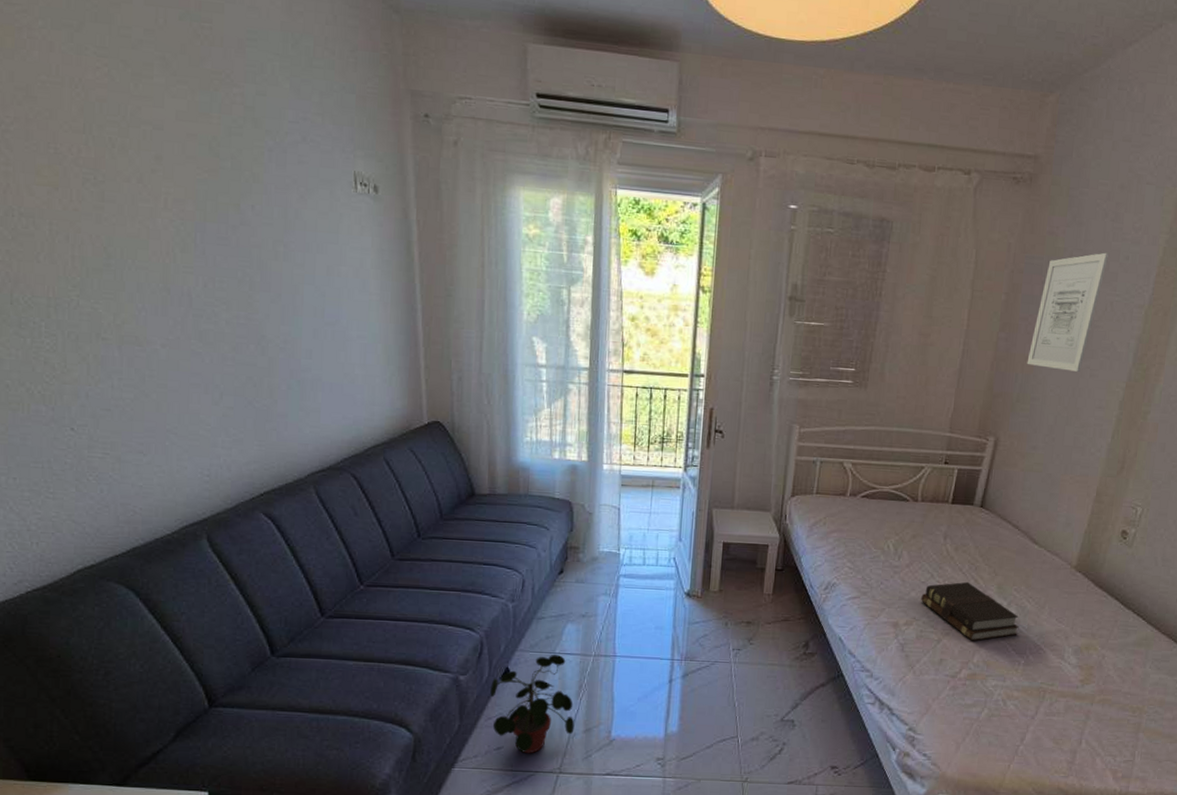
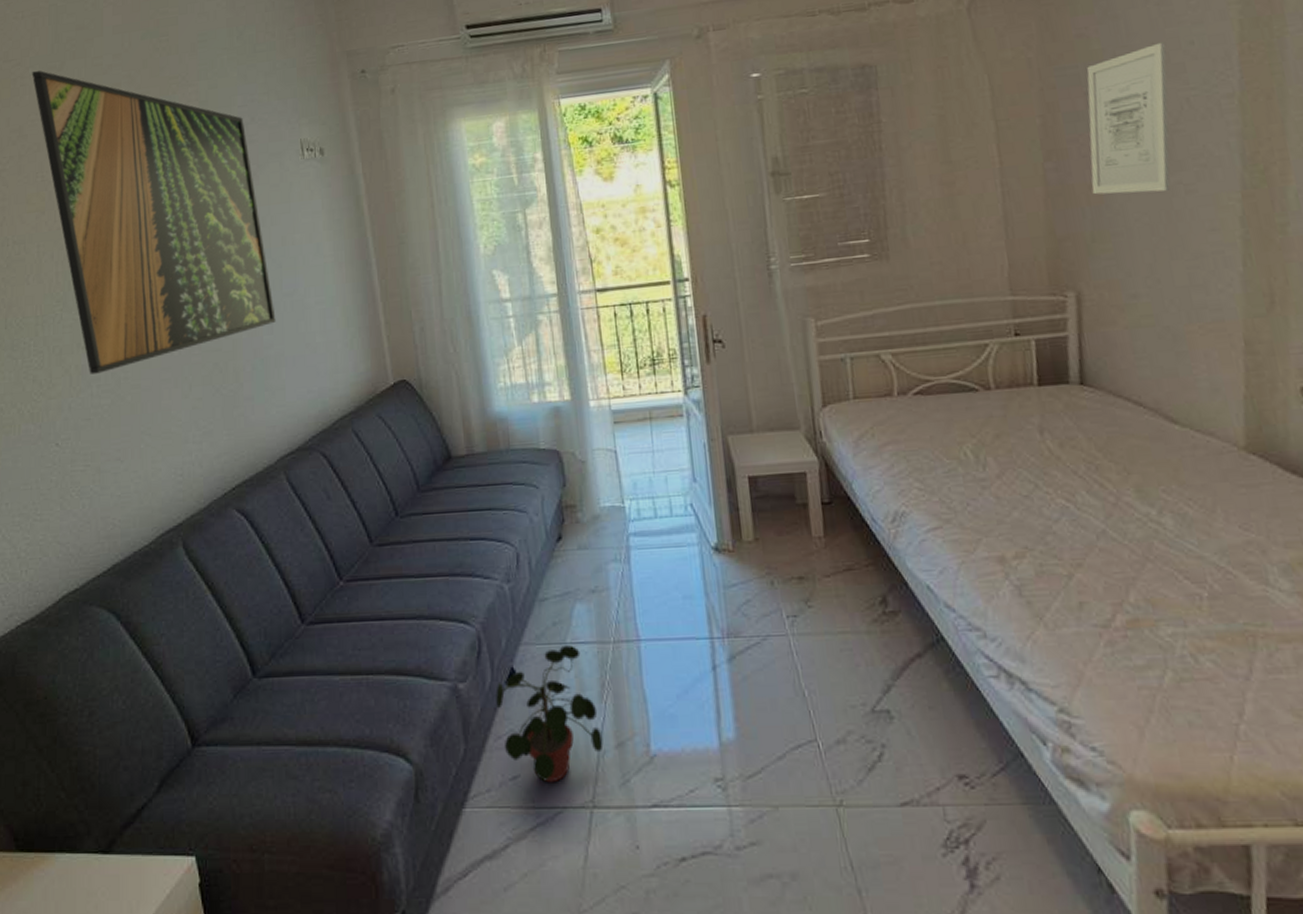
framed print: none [41,24,315,367] -> present [31,70,276,374]
bible: present [921,581,1019,641] -> none [1028,488,1186,572]

